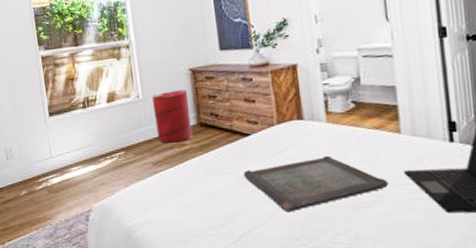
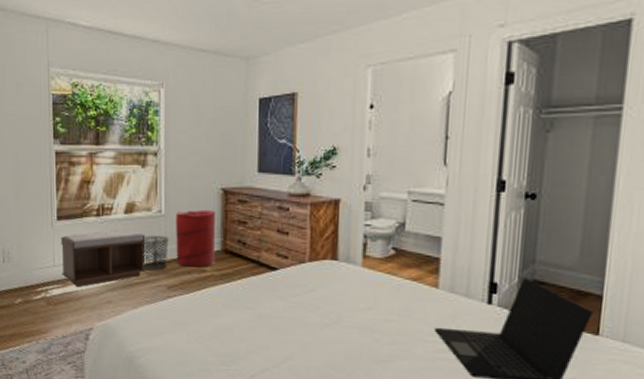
bench: none [54,116,132,174] -> present [61,229,146,288]
waste bin: none [126,118,151,151] -> present [143,236,169,271]
serving tray: present [243,155,389,213] -> none [264,302,417,357]

